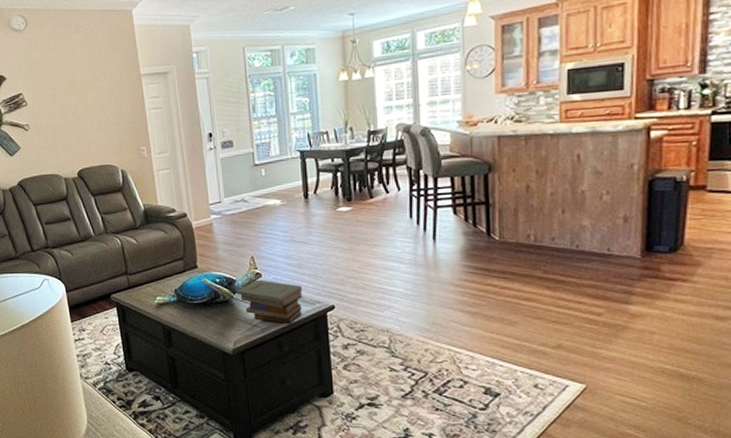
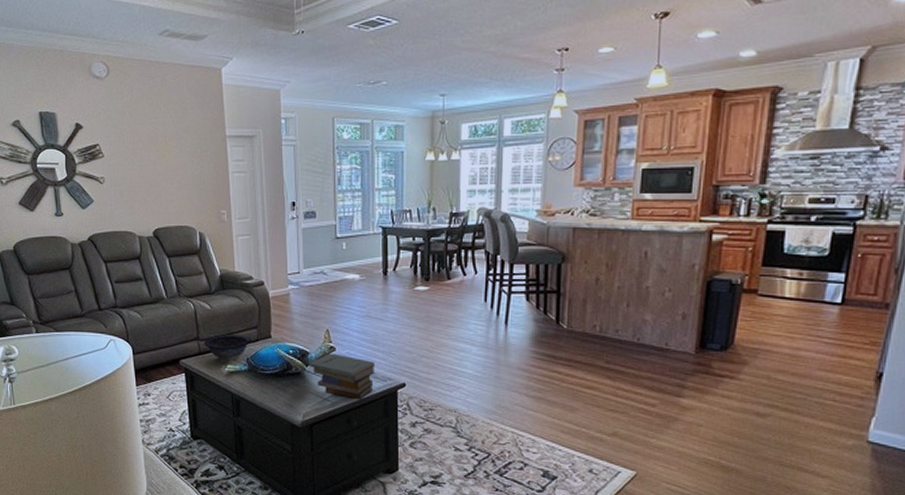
decorative bowl: none [133,267,179,294] -> present [204,334,252,362]

